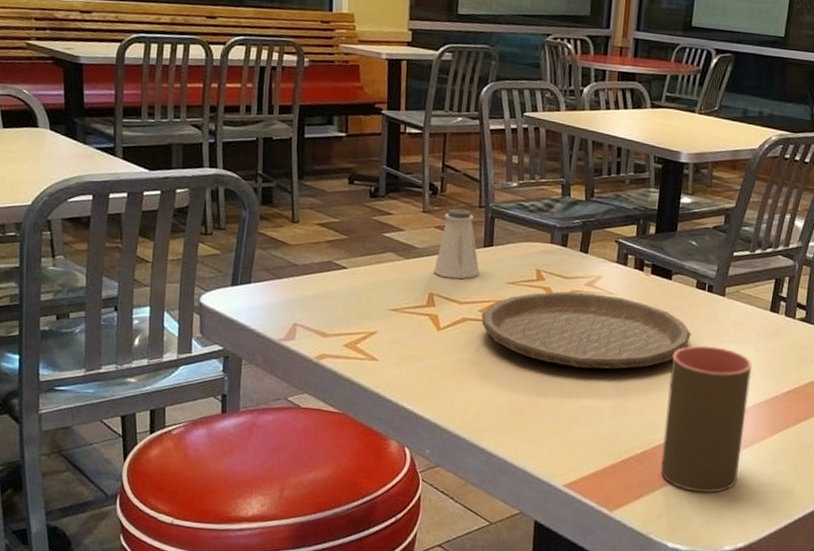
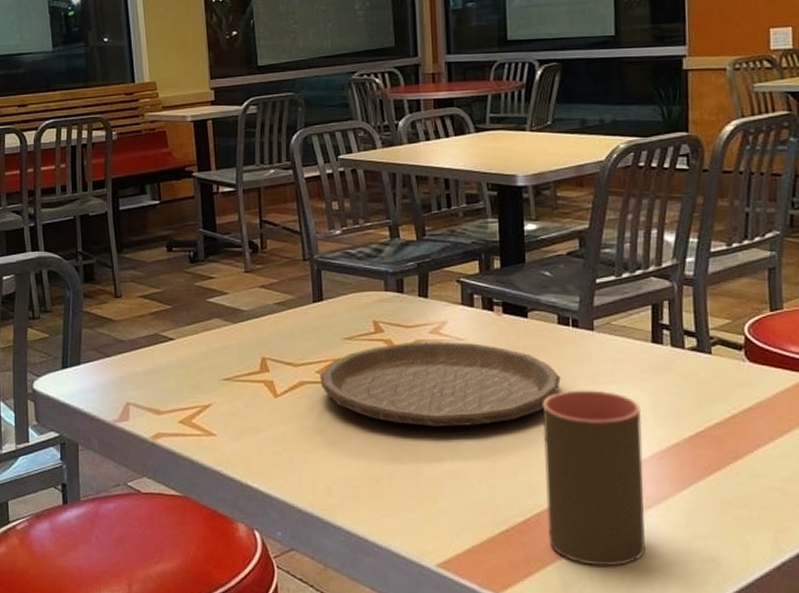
saltshaker: present [433,208,480,280] -> none [263,264,312,340]

